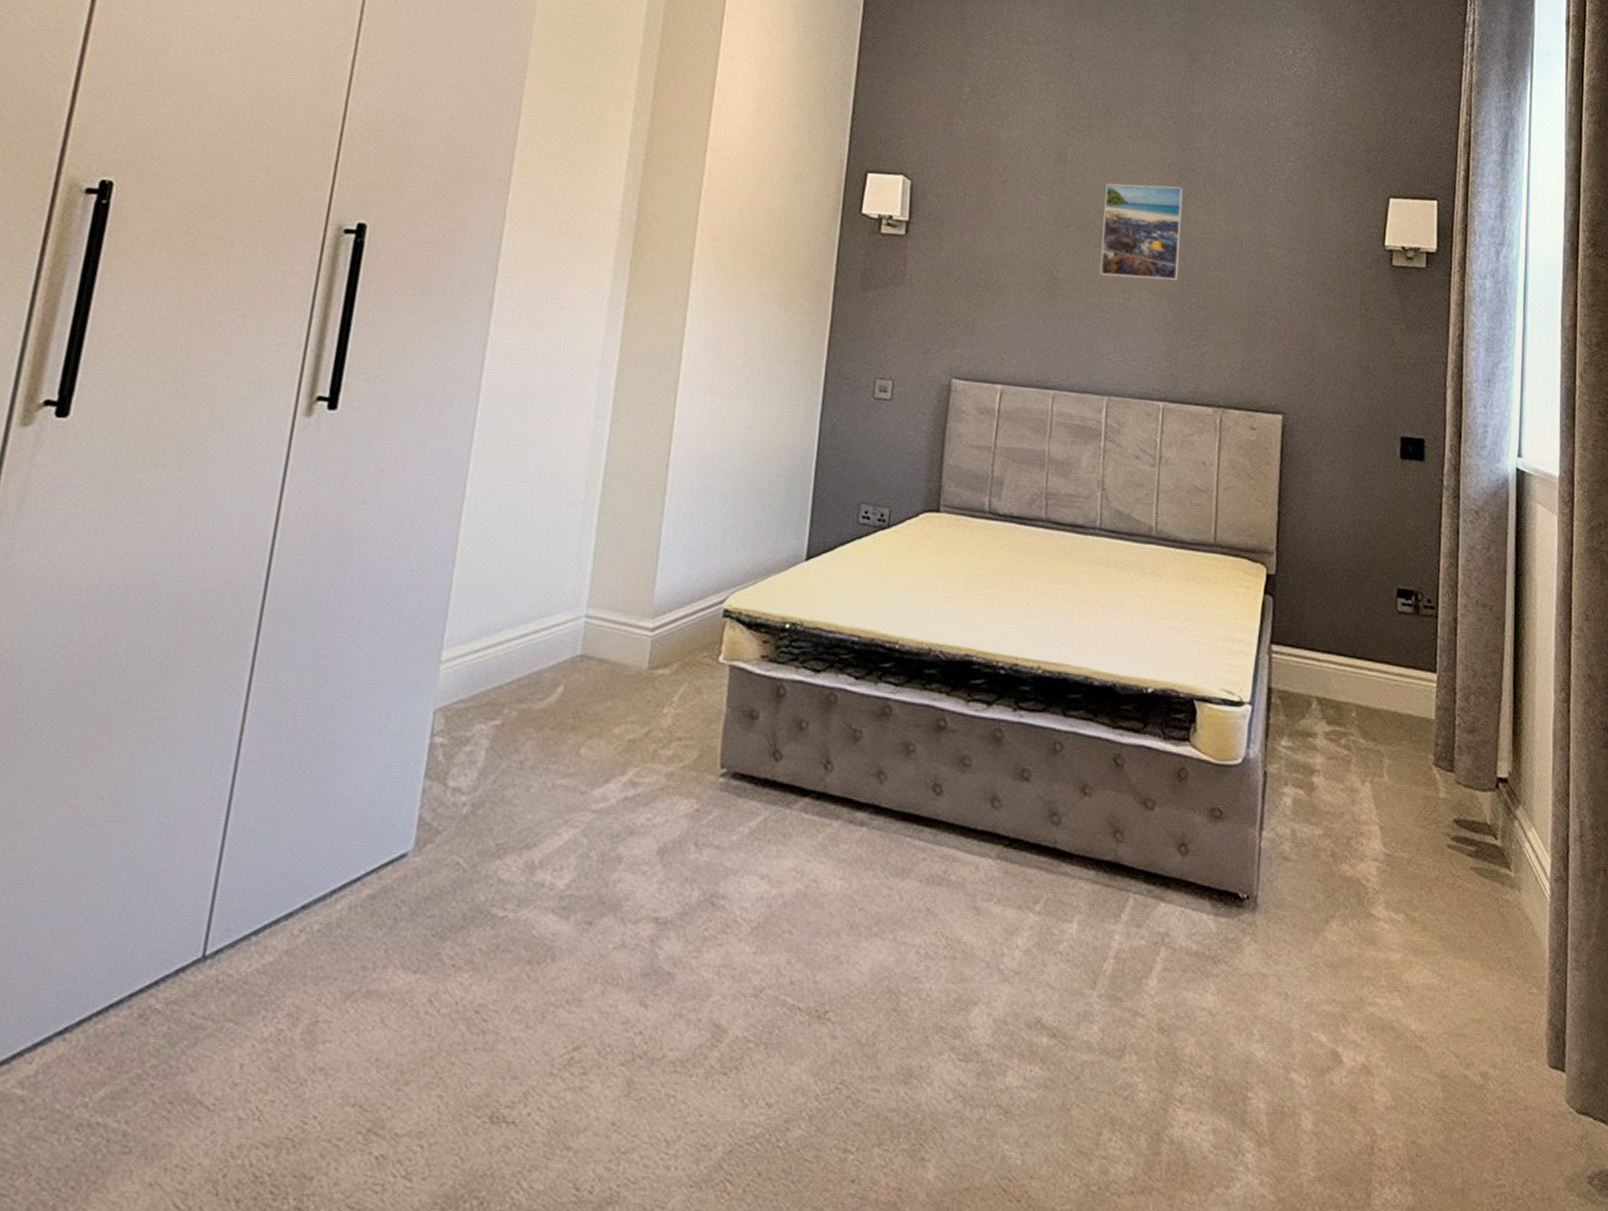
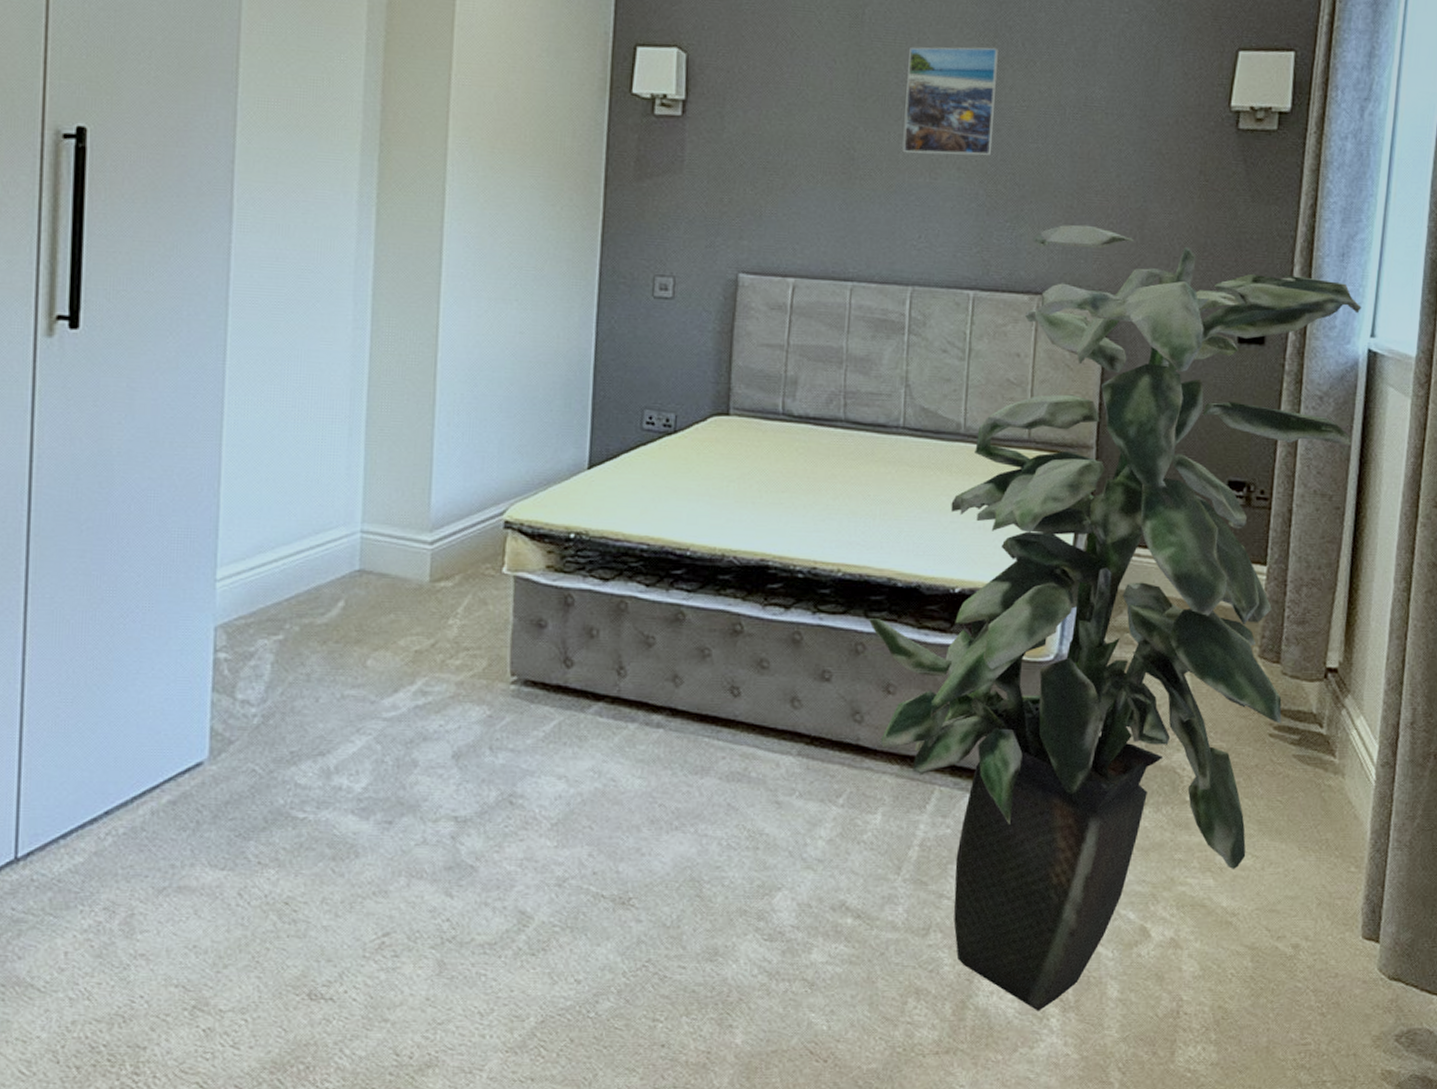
indoor plant: none [1066,345,1508,1146] -> present [868,224,1362,1011]

